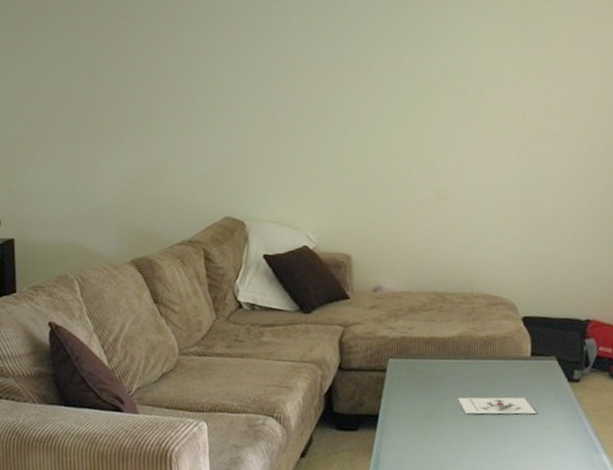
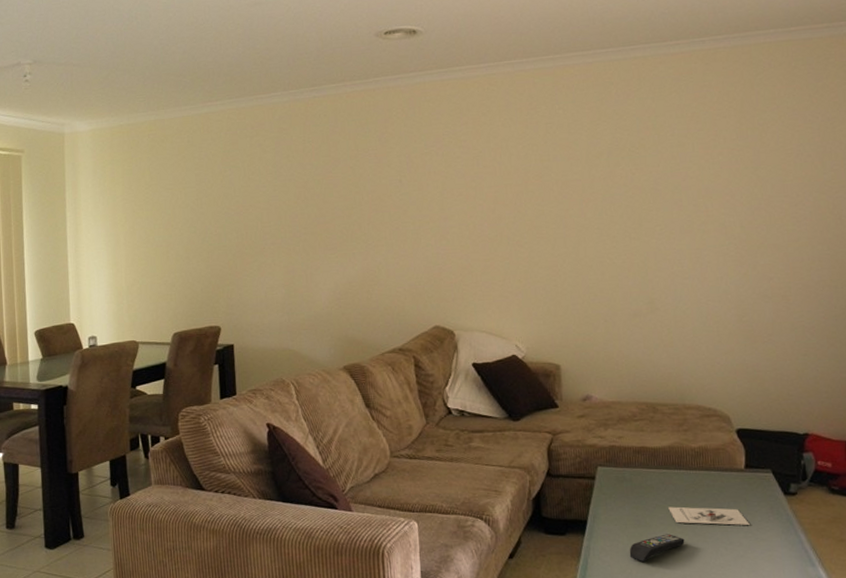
remote control: none [420,425,475,455] -> present [629,534,685,562]

